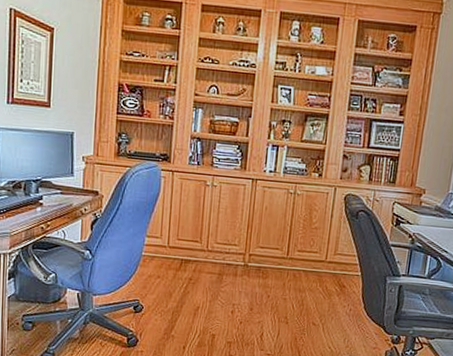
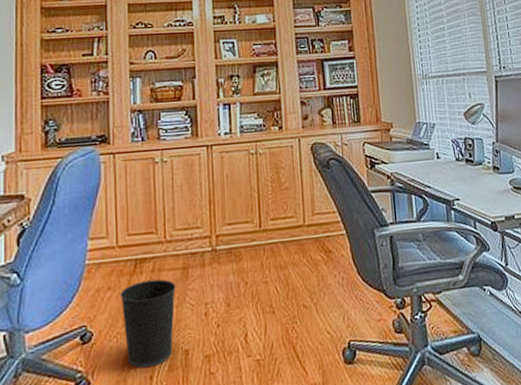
wastebasket: none [167,277,211,340] -> present [120,279,176,369]

